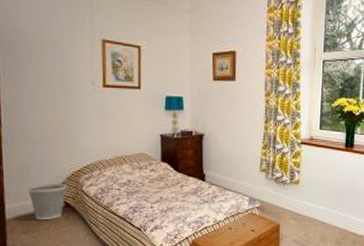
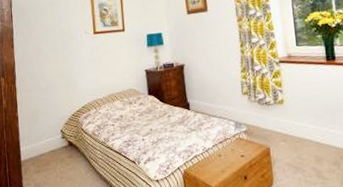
wastebasket: present [27,182,68,221] -> none [37,123,70,160]

